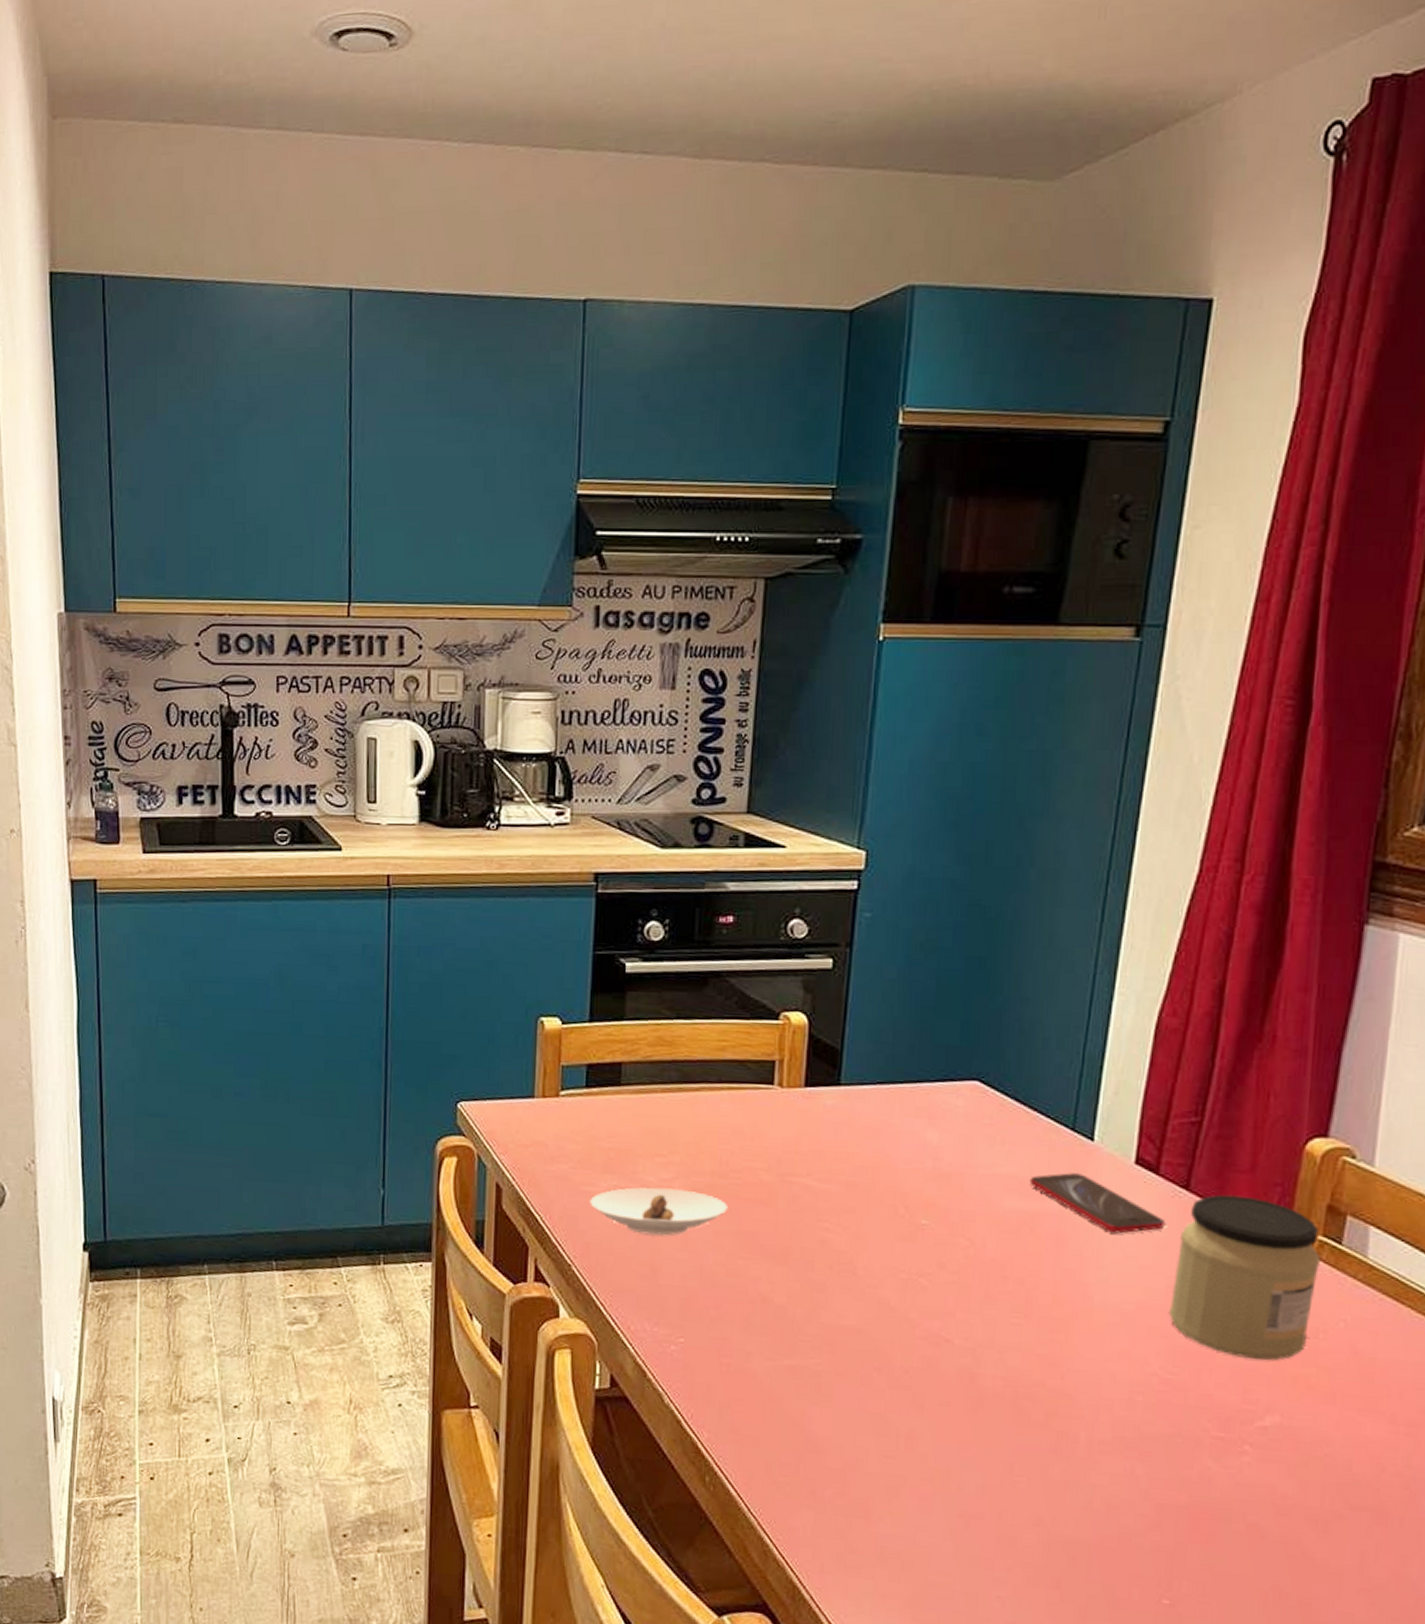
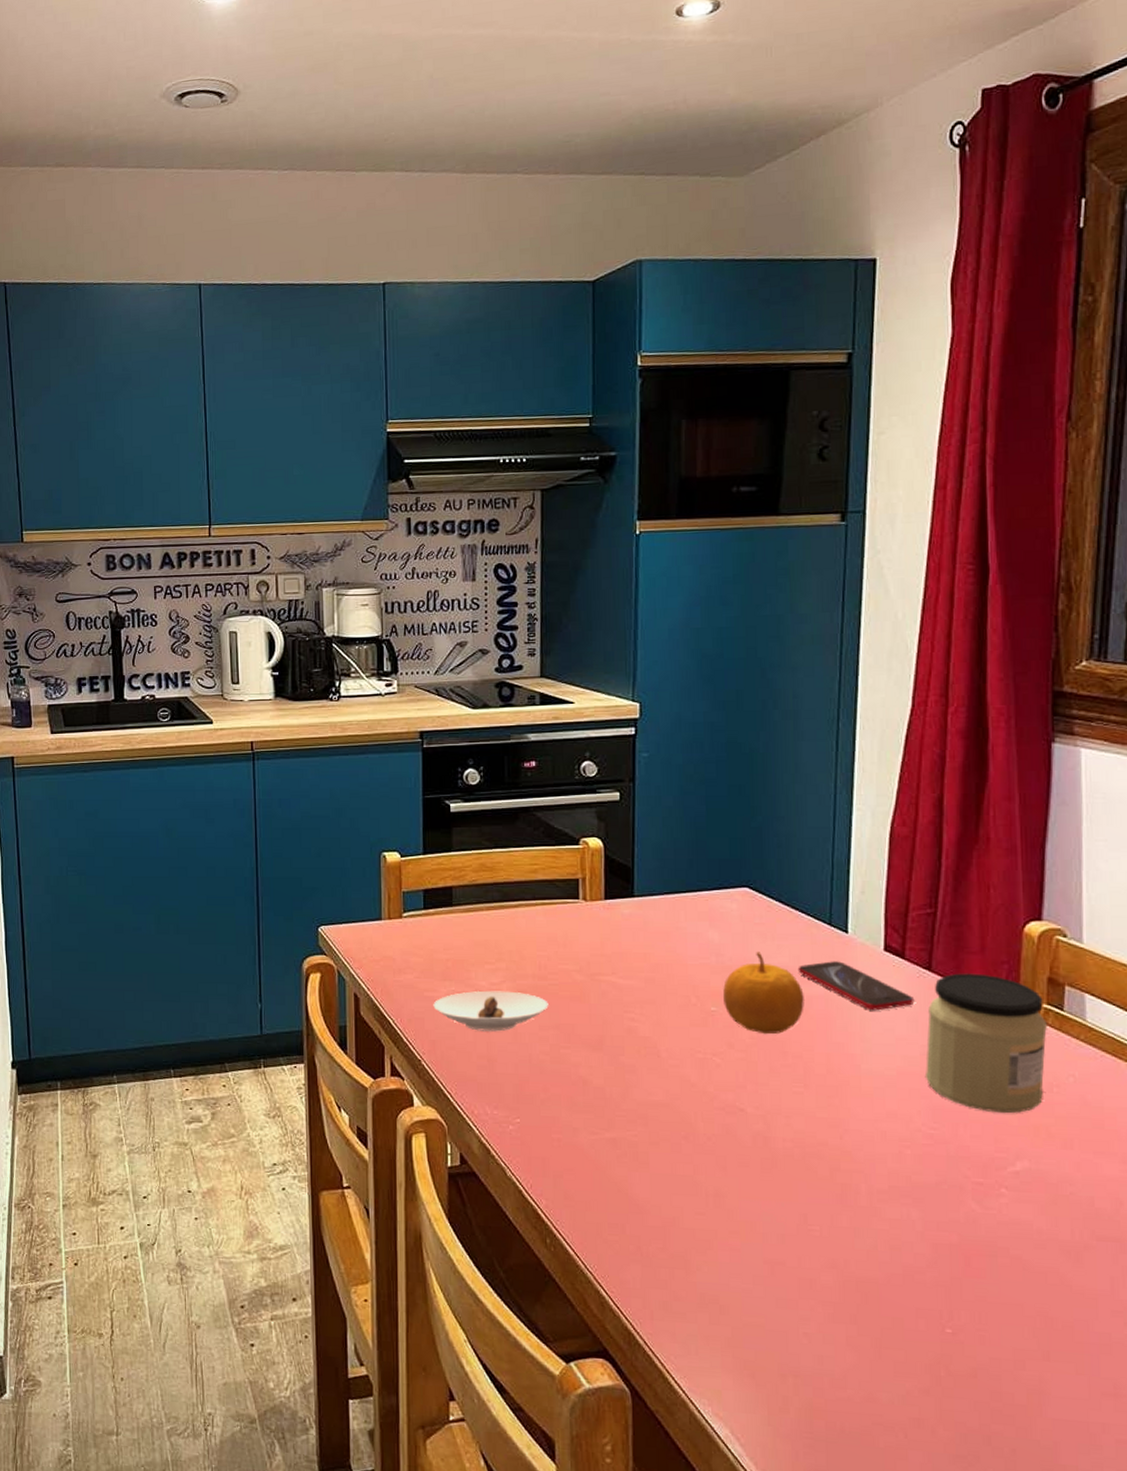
fruit: none [937,1157,1034,1255] -> present [723,952,804,1035]

